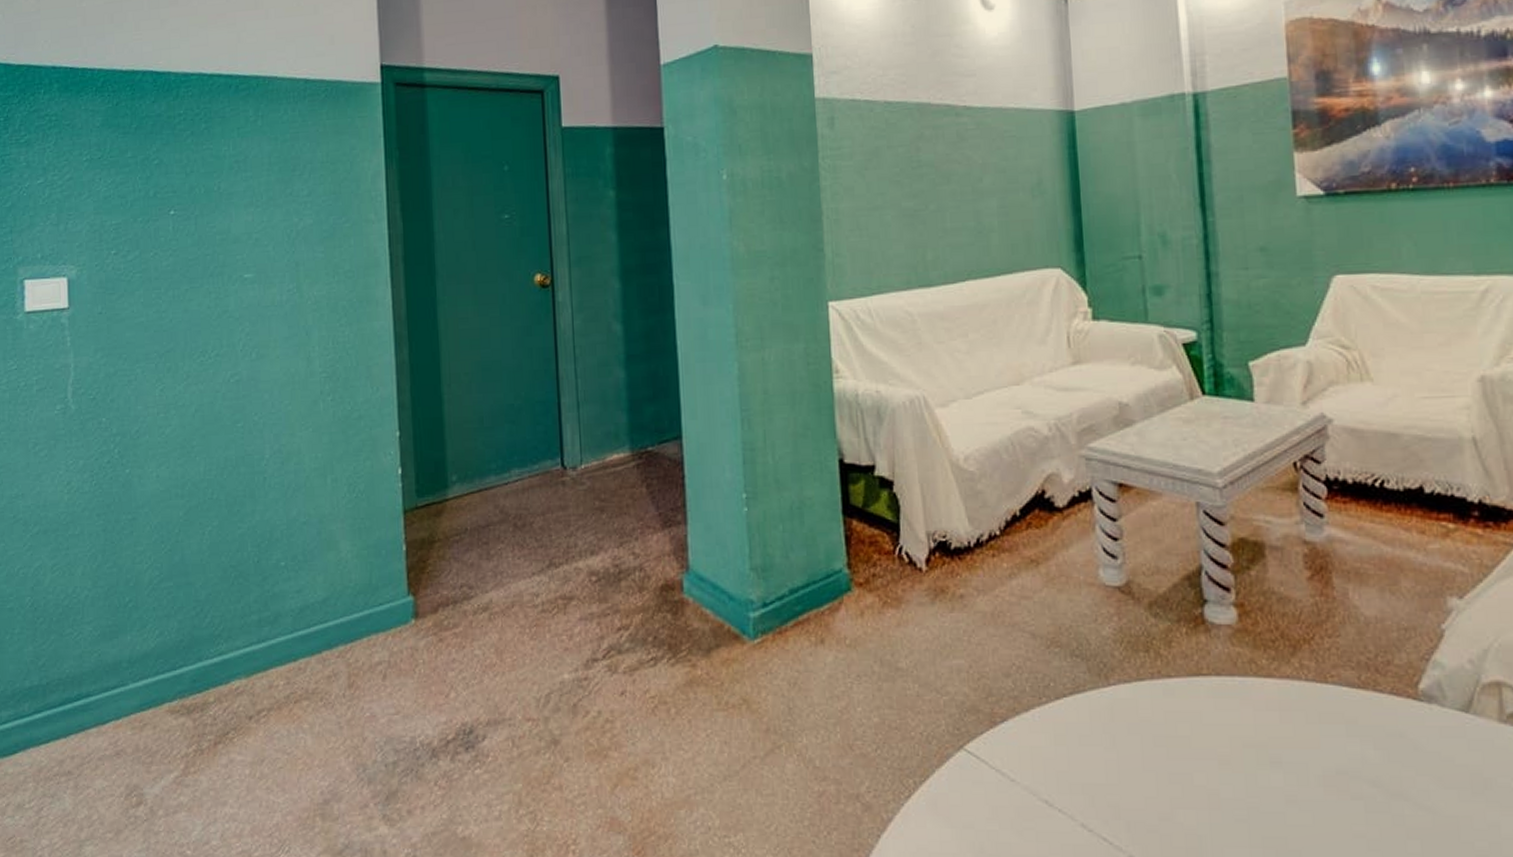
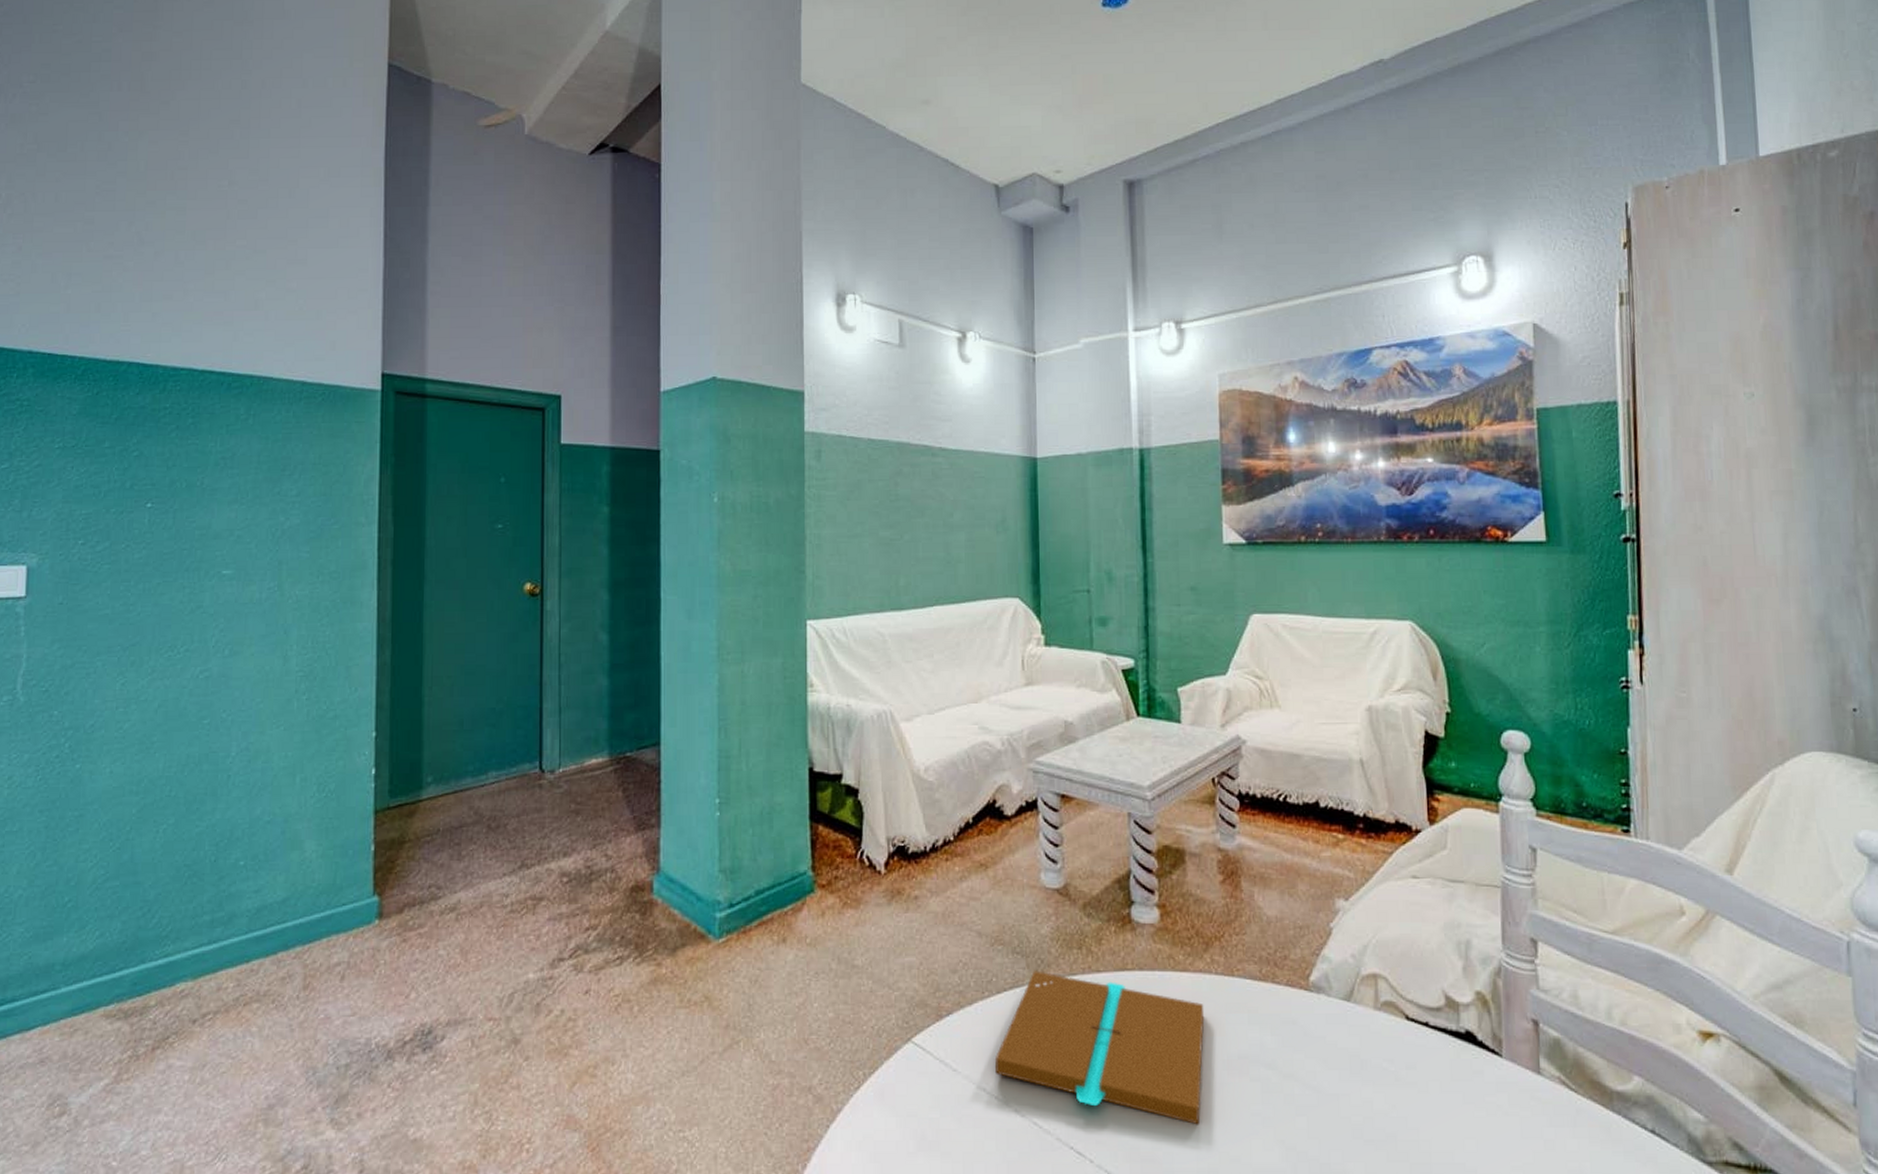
book: none [1057,675,1295,846] -> present [995,971,1205,1125]

